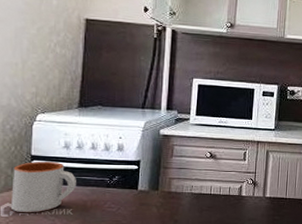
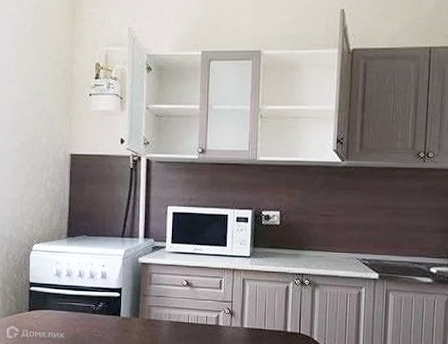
mug: present [11,161,76,213] -> none [15,287,67,336]

